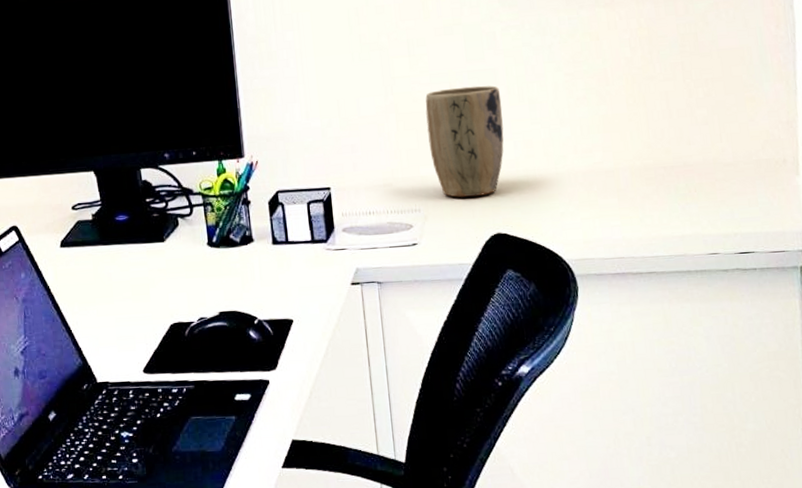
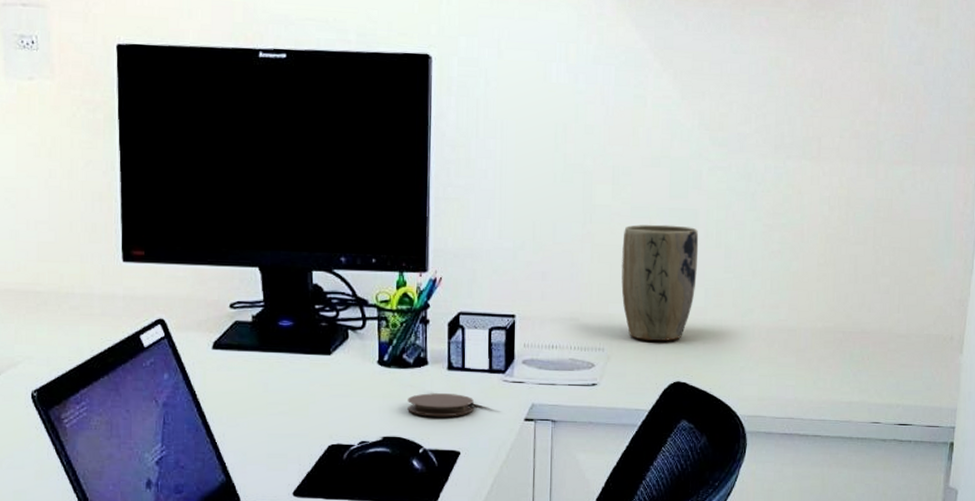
coaster: none [238,266,301,289] -> present [408,393,474,417]

